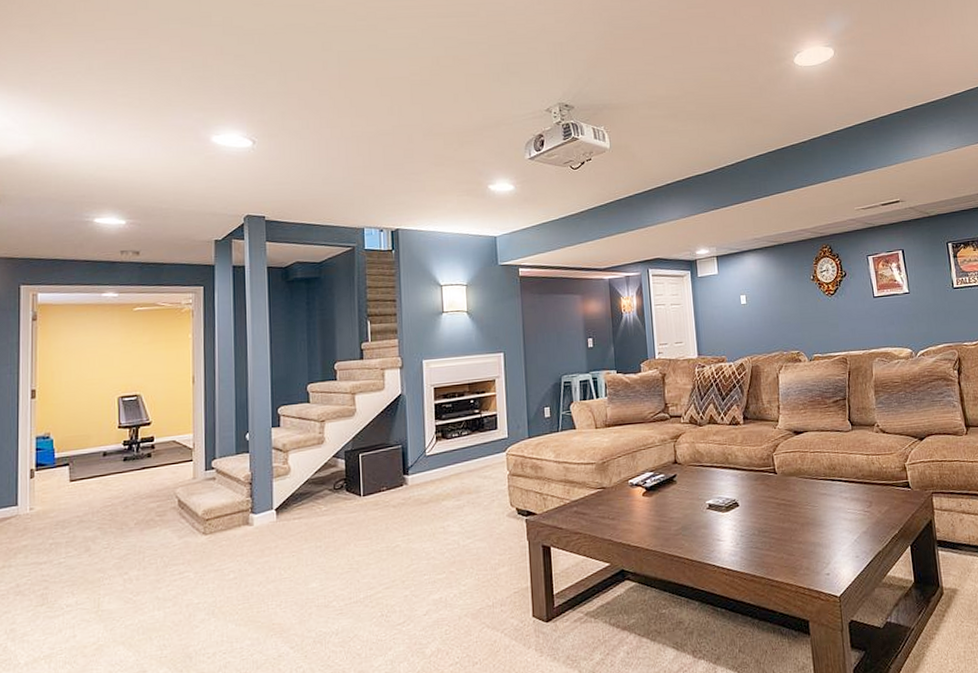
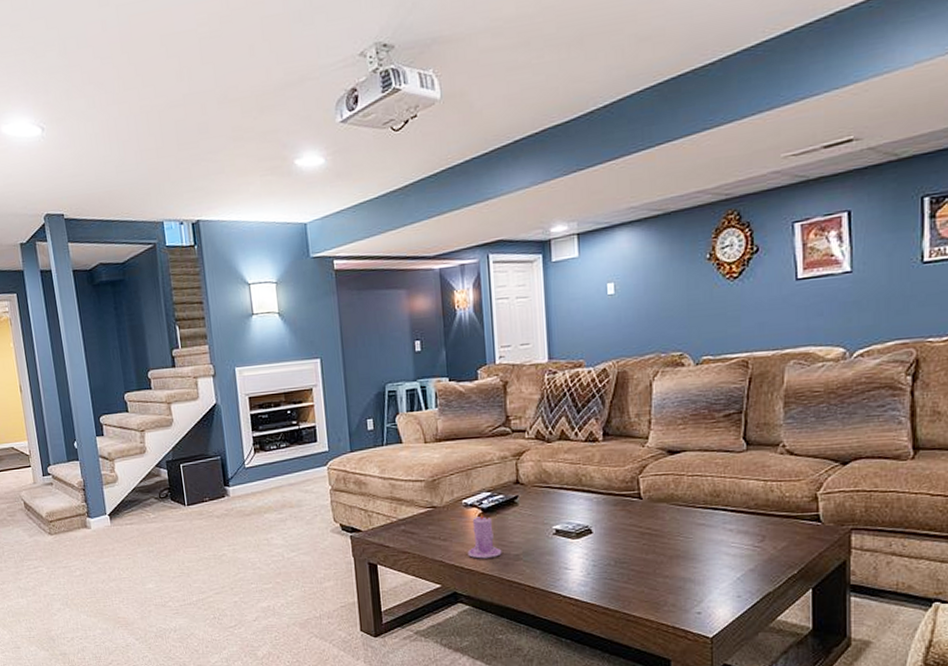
candle: none [633,491,664,536] -> present [467,512,502,559]

